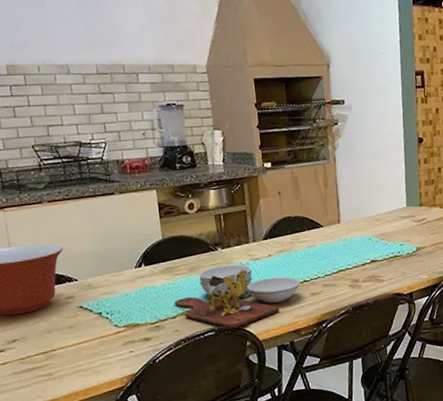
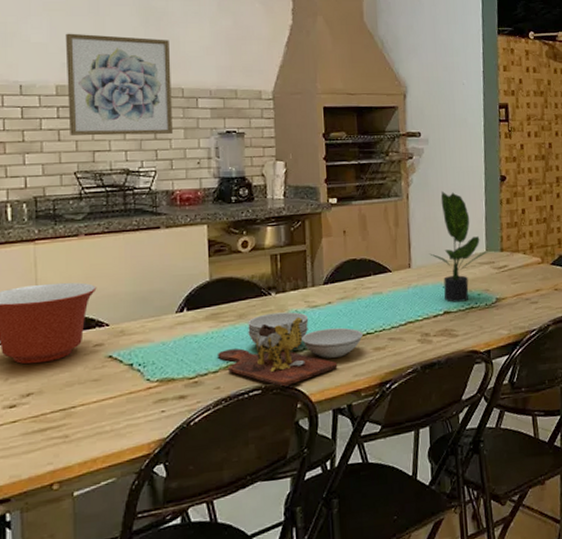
wall art: none [10,15,119,112] -> present [65,33,174,136]
potted plant: none [356,153,410,253] -> present [429,190,489,303]

